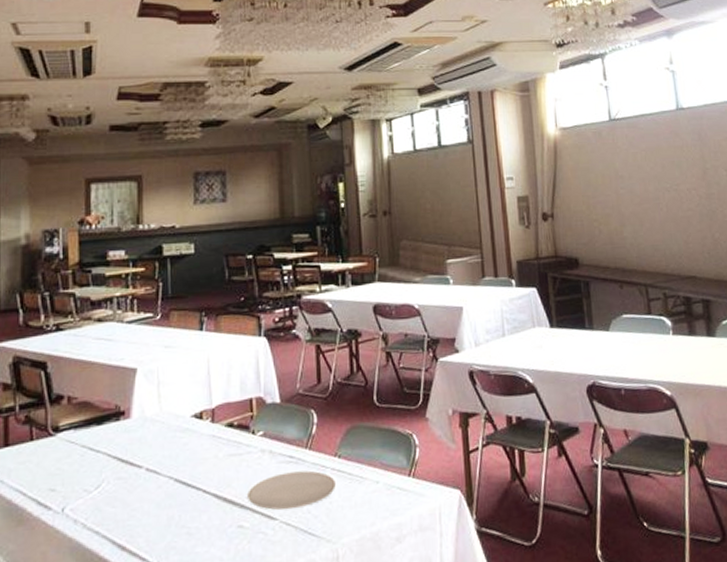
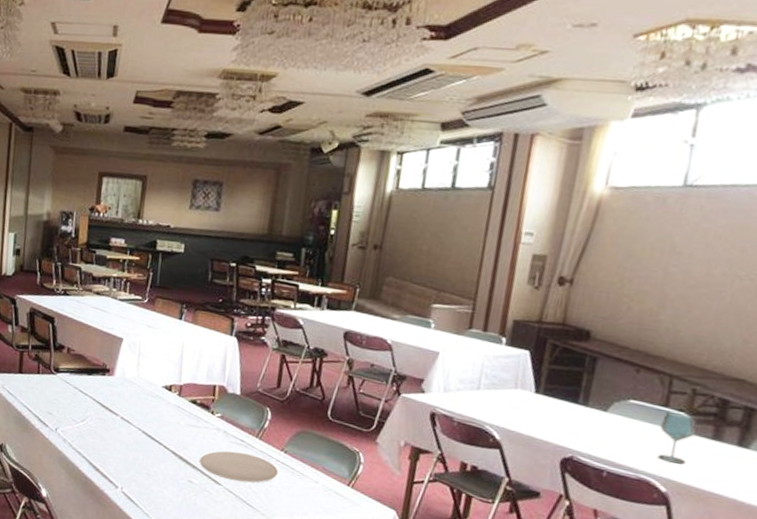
wine glass: none [650,318,677,366] -> present [658,412,696,465]

